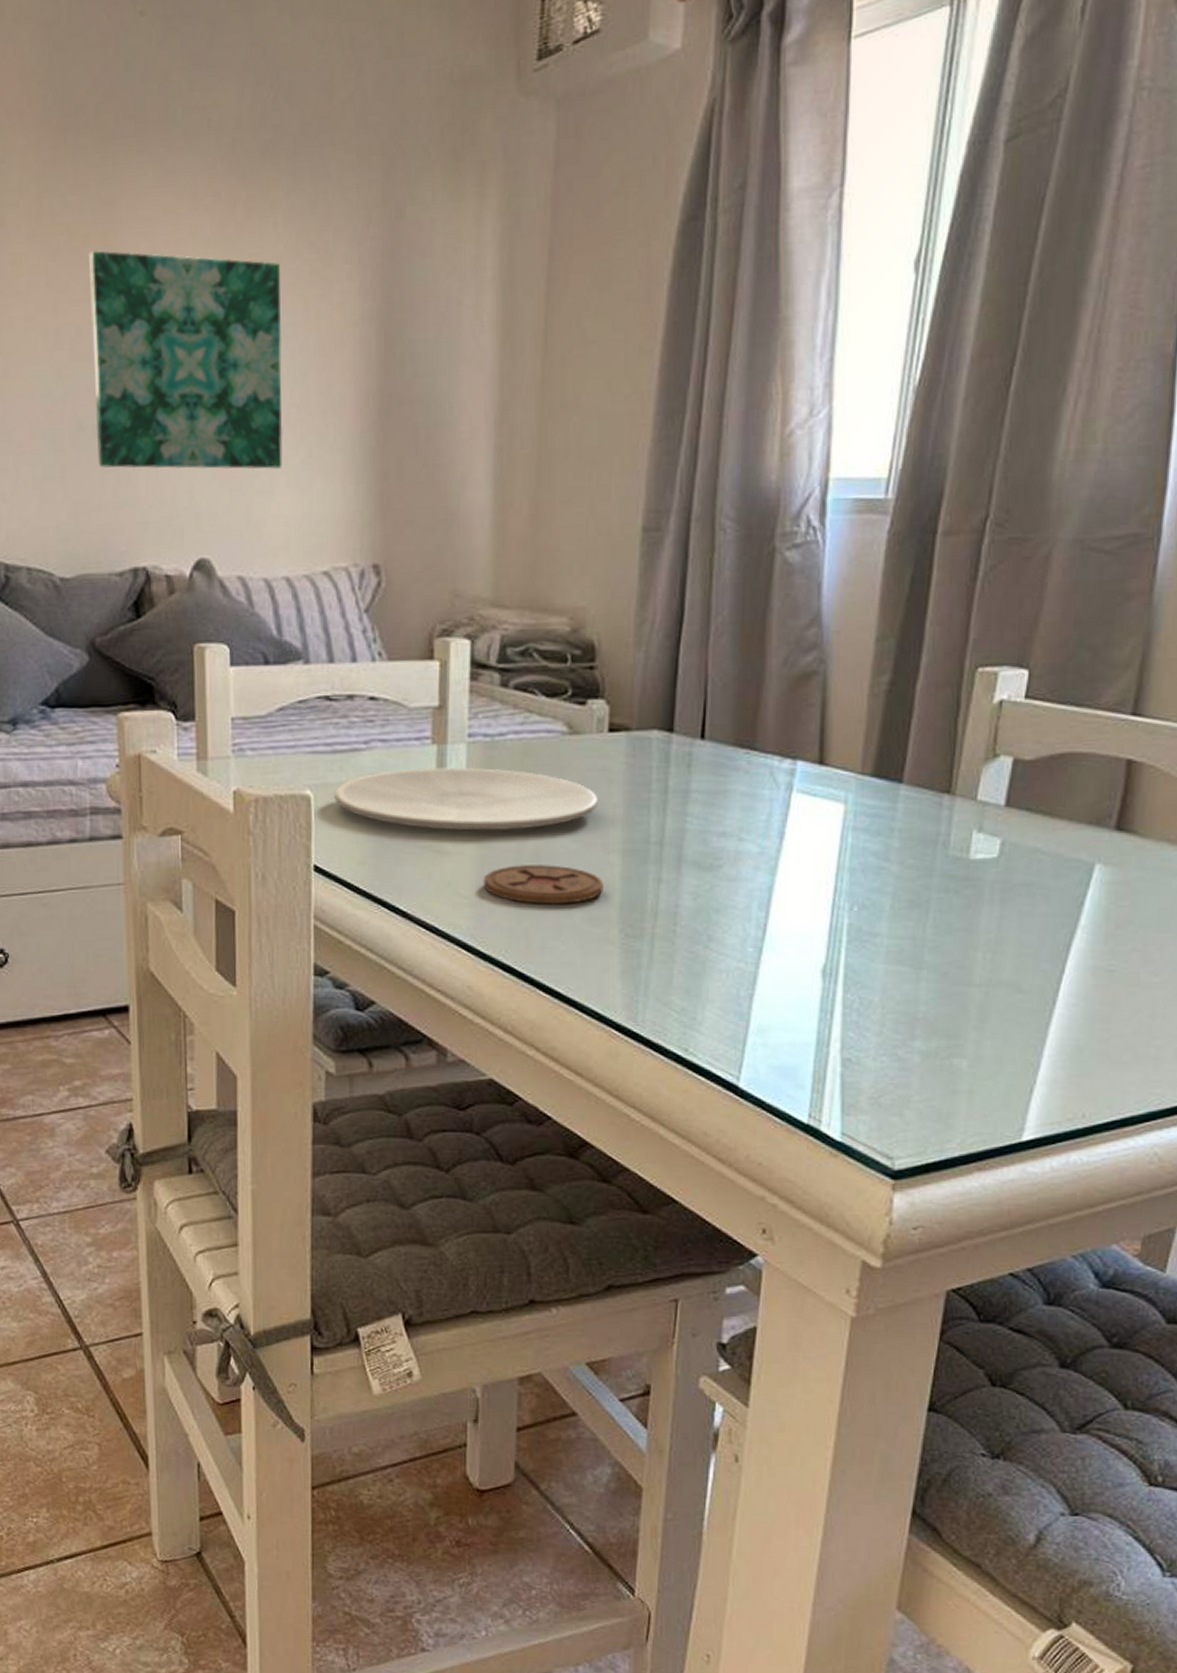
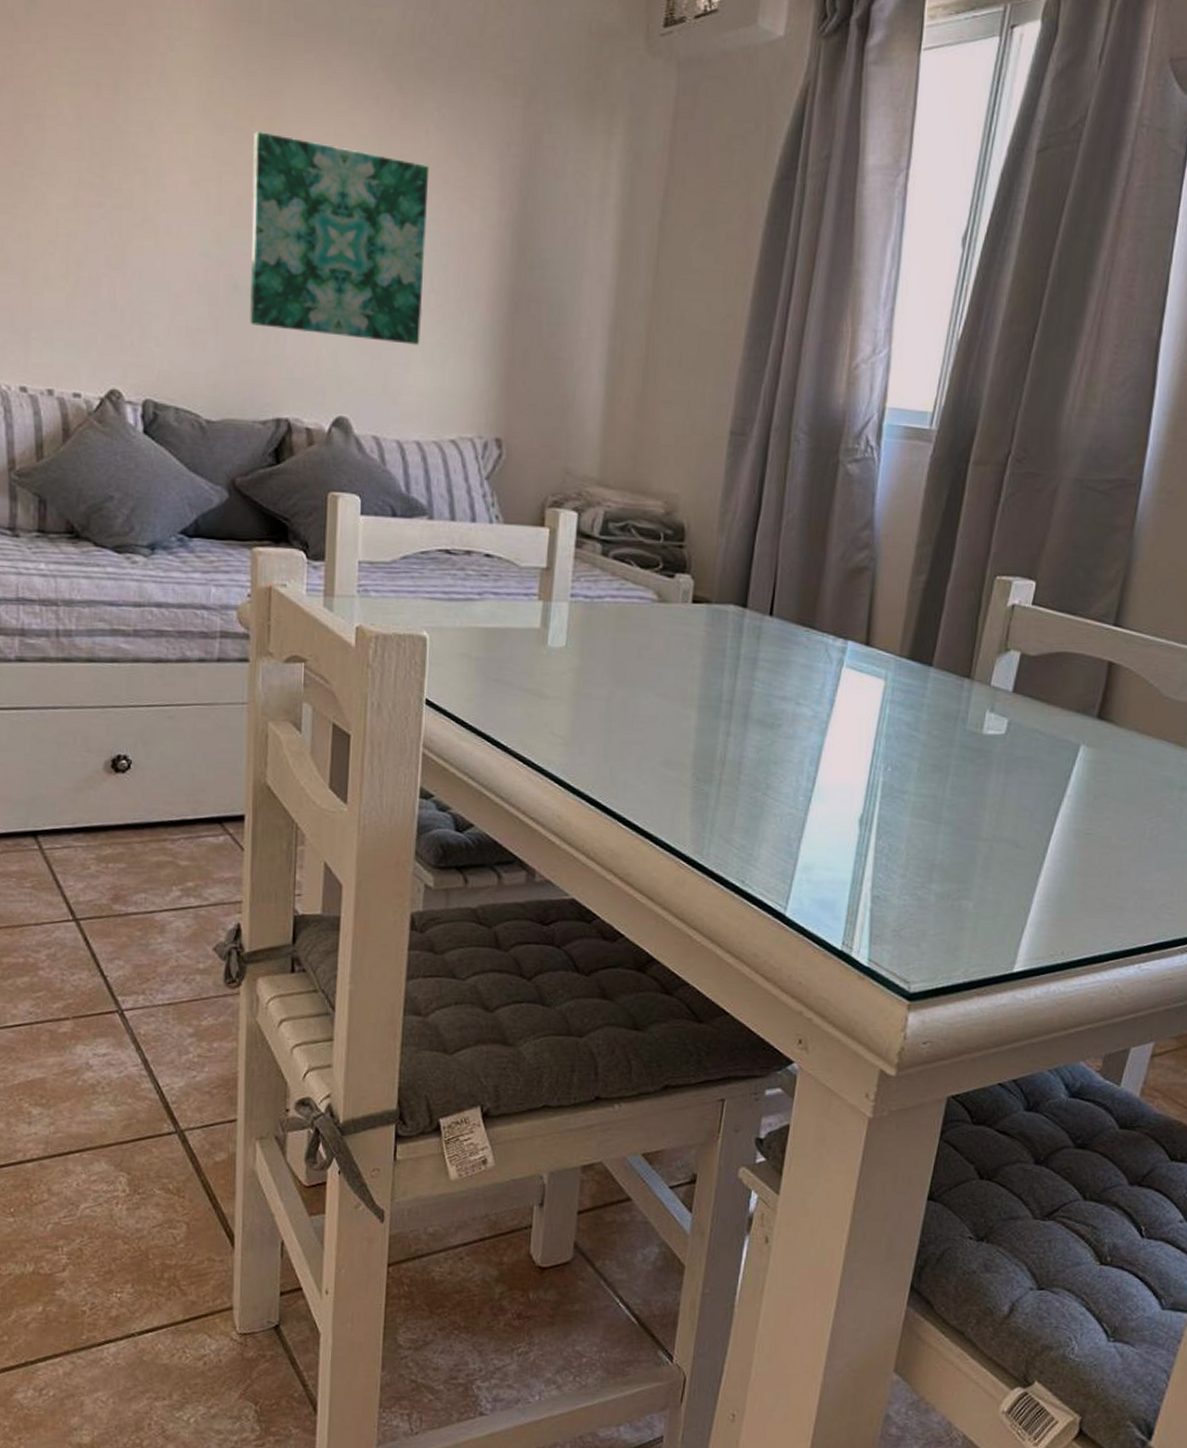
plate: present [334,767,598,831] -> none [448,620,680,681]
coaster: present [483,863,604,904] -> none [576,712,681,749]

